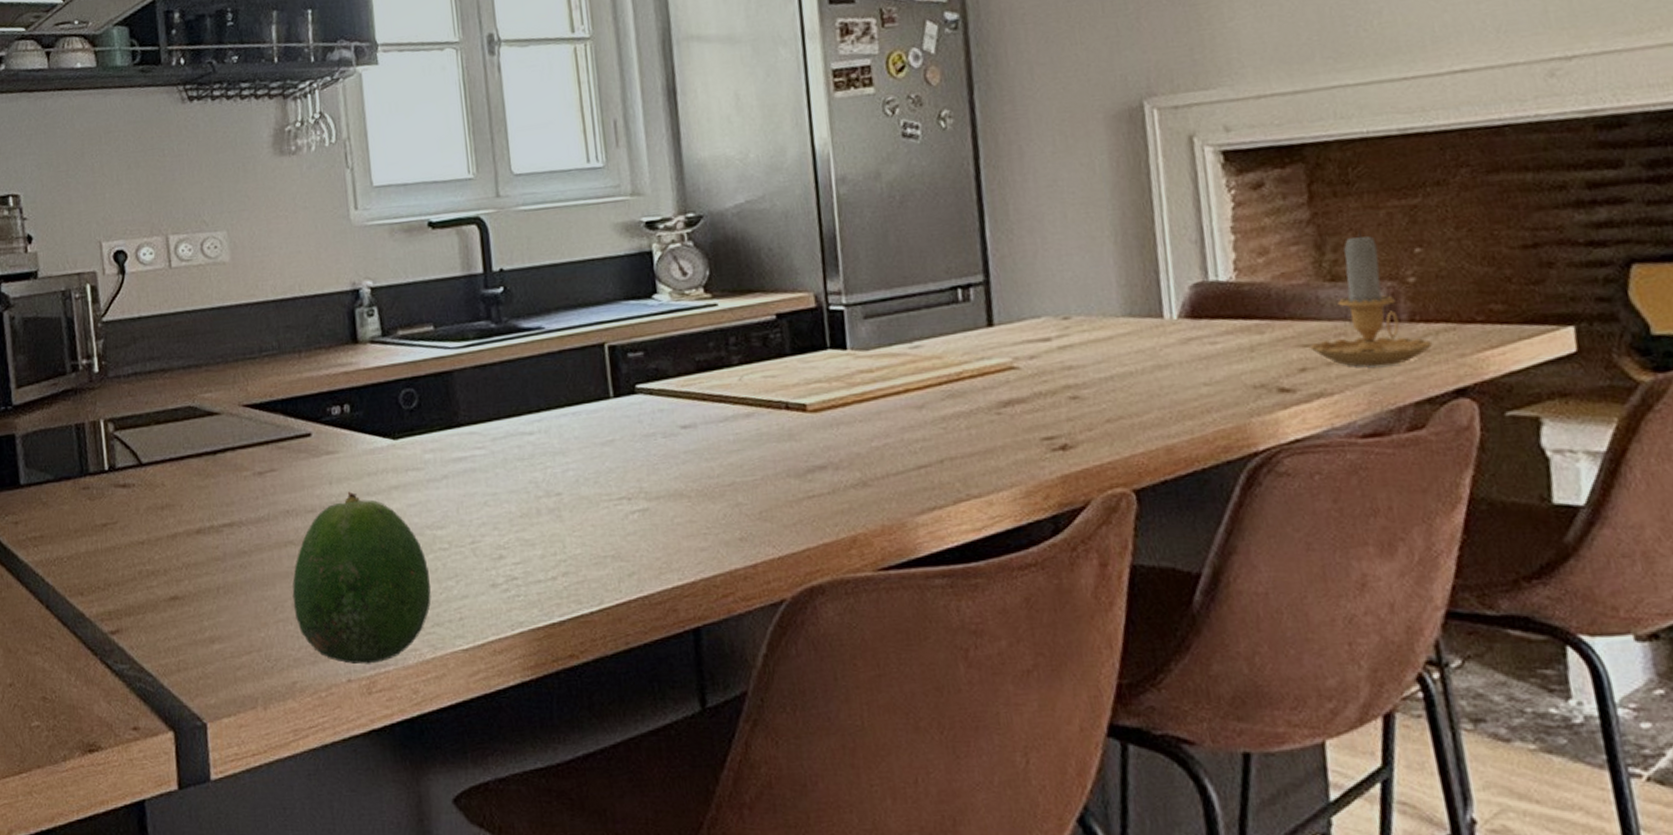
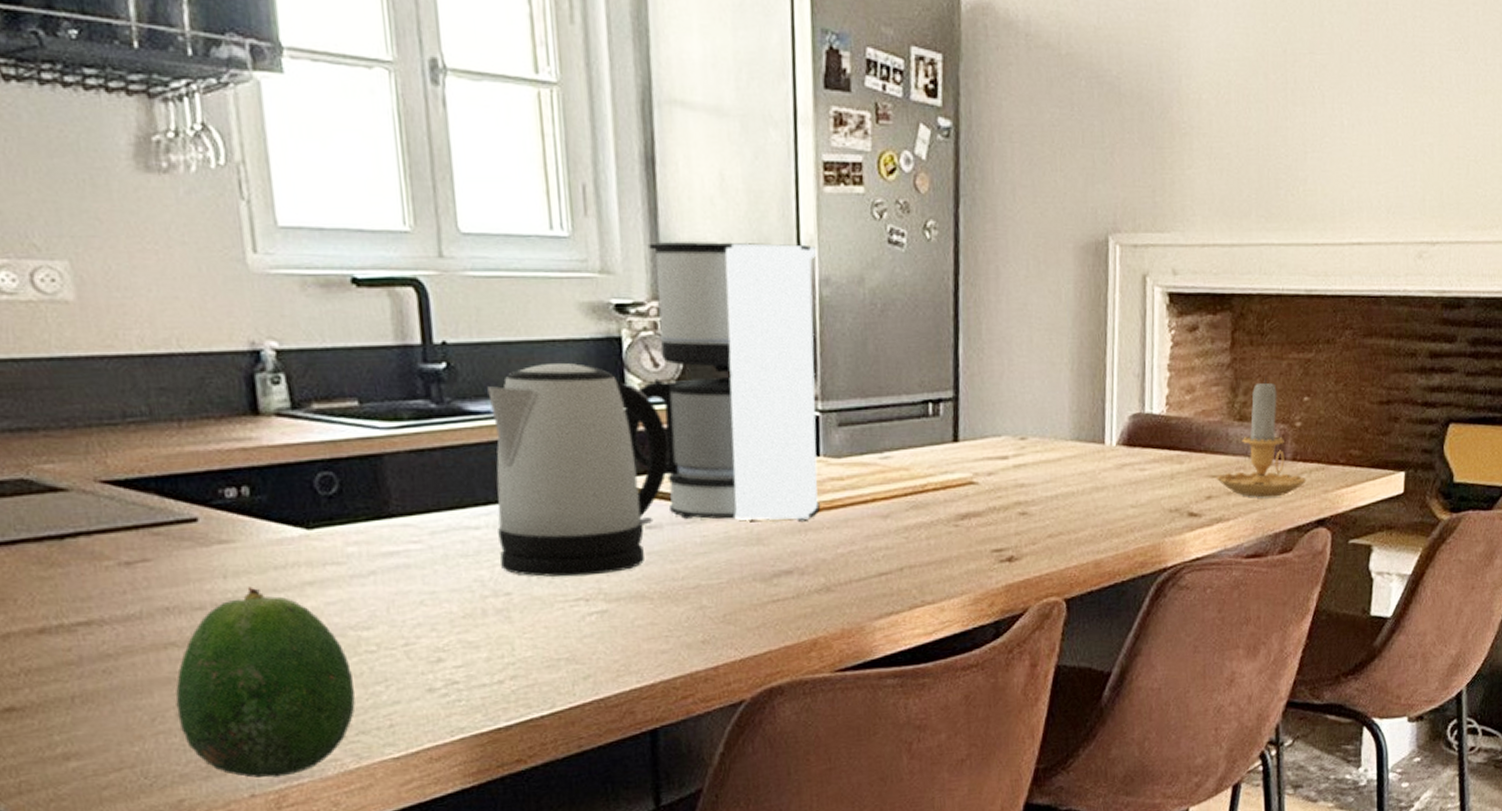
kettle: none [538,278,700,478] -> present [487,363,669,578]
coffee maker: none [657,148,851,417] -> present [624,242,820,521]

